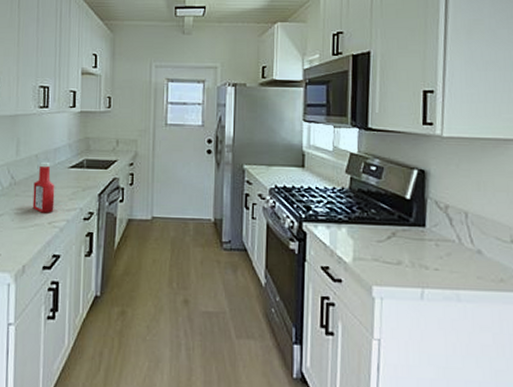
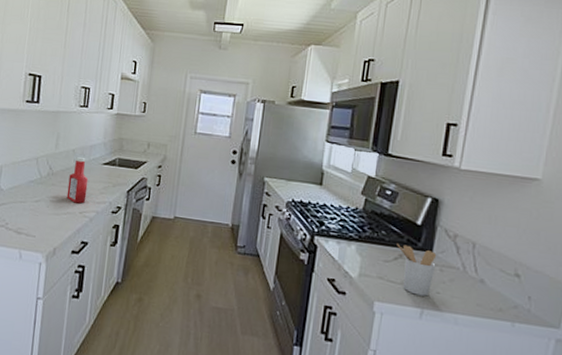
utensil holder: none [388,222,431,275] -> present [397,244,437,297]

